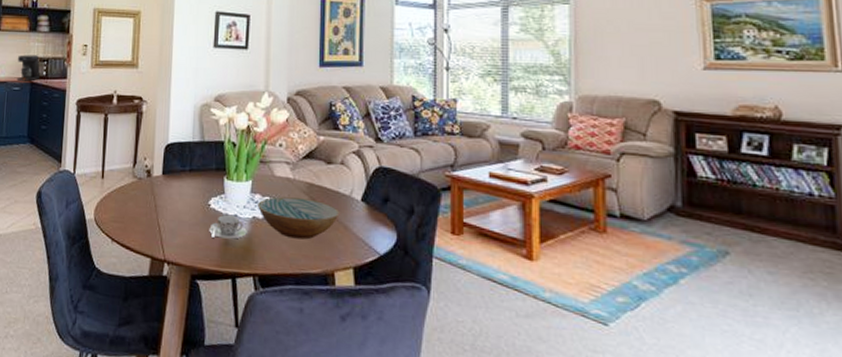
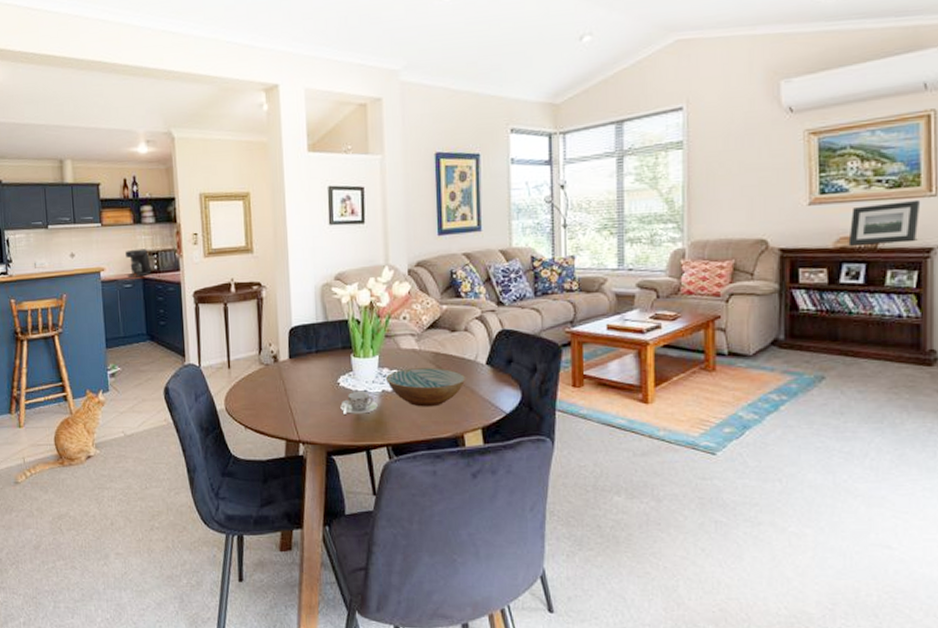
picture frame: none [748,74,826,117] -> present [848,199,919,246]

